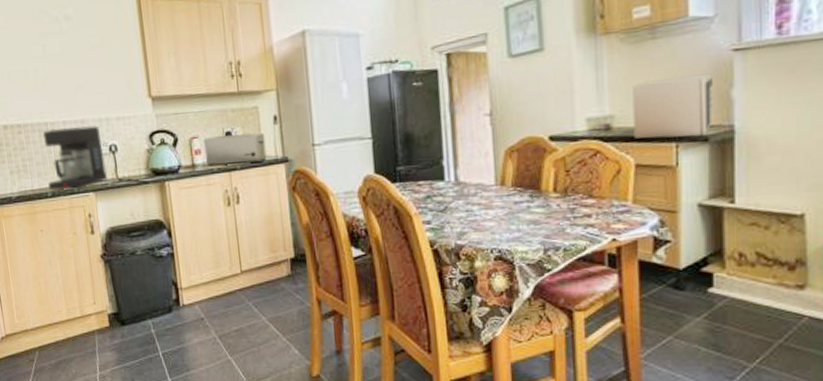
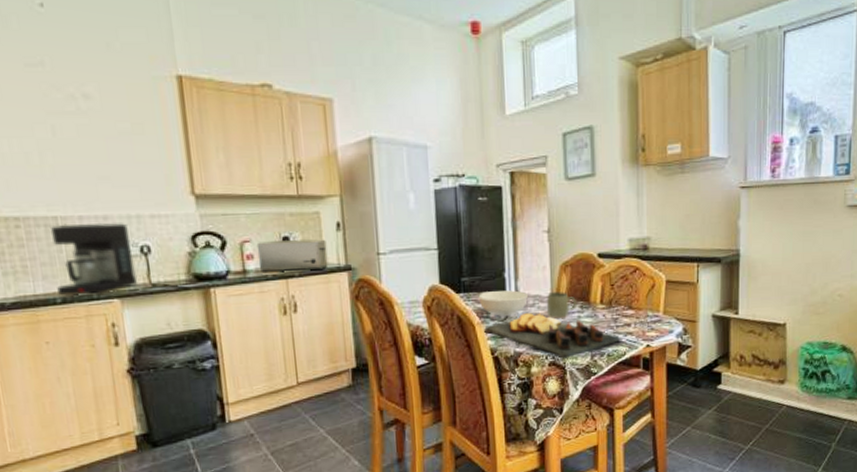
bowl: none [415,179,469,208] -> present [478,290,528,317]
food platter: none [422,202,582,254] -> present [484,312,623,360]
mug: none [489,179,525,210] -> present [546,292,576,320]
microwave: present [632,73,713,140] -> none [665,205,725,260]

